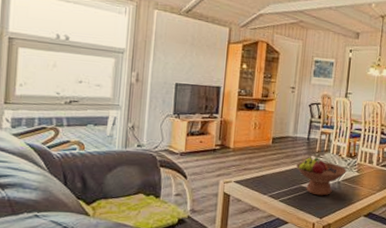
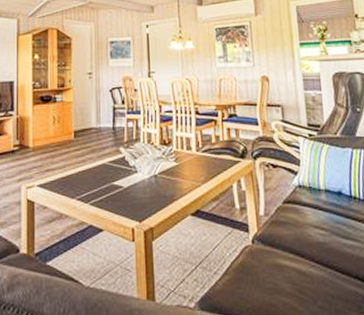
fruit bowl: present [295,157,347,196] -> none [103,149,162,194]

